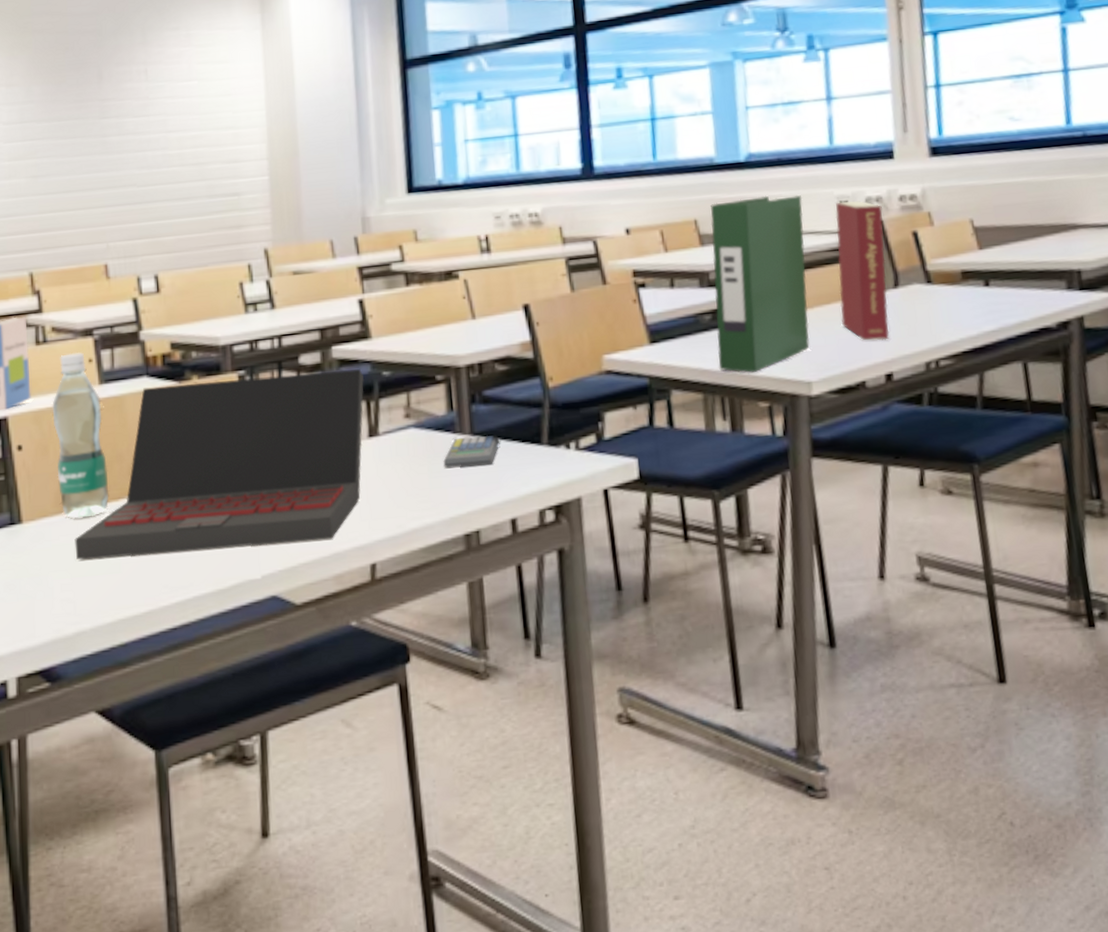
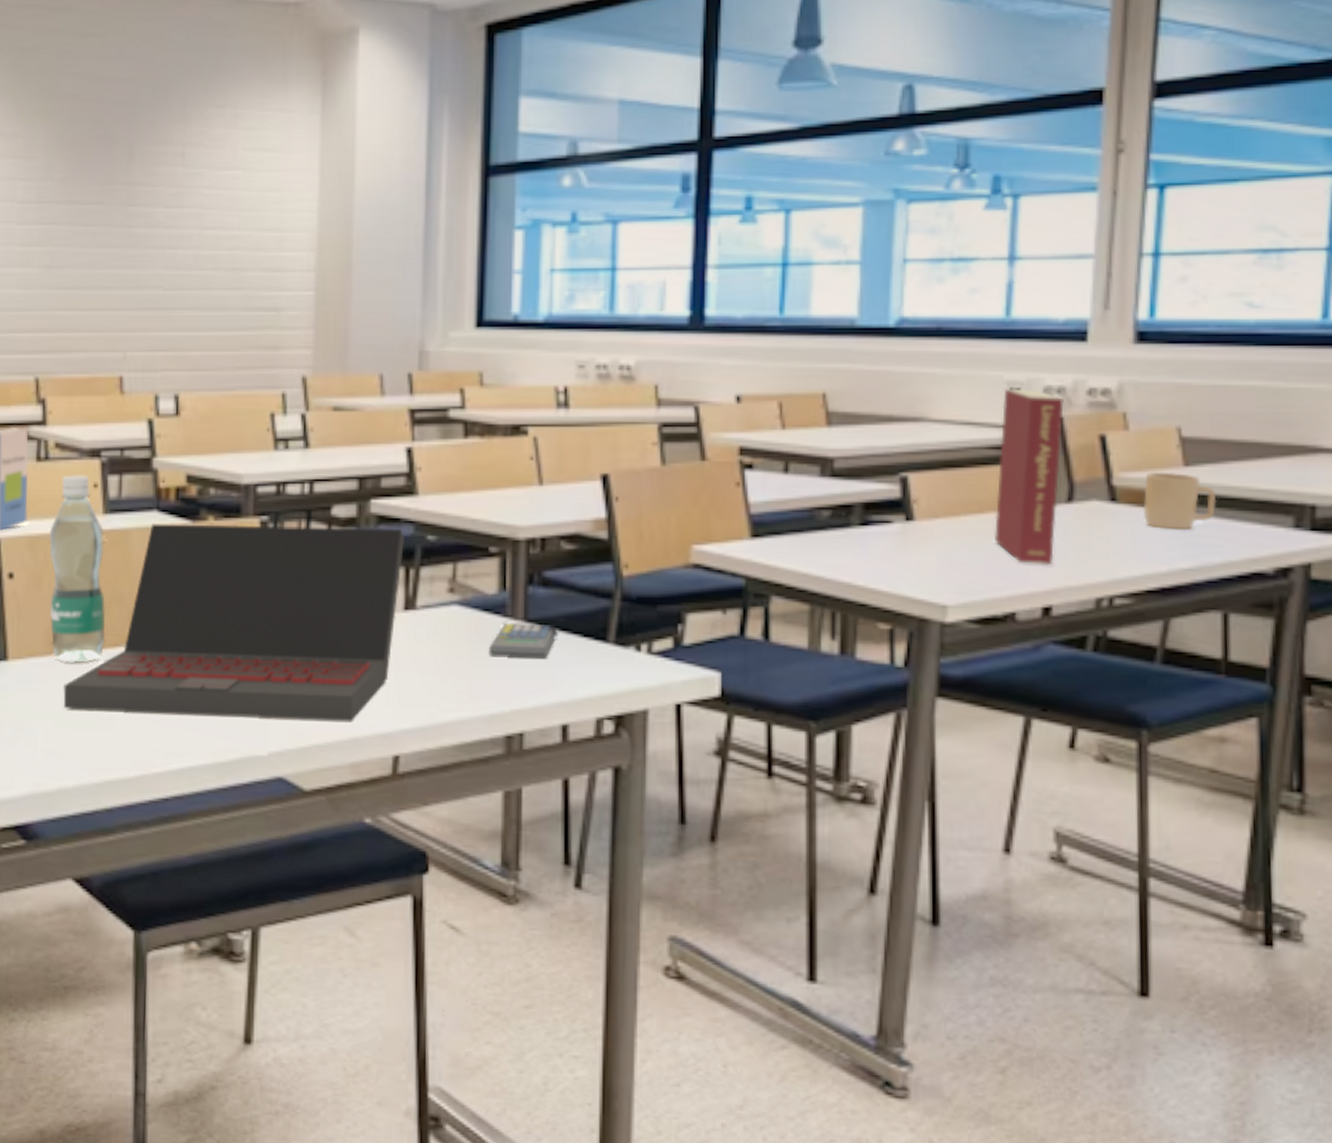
binder: present [710,195,810,372] -> none [833,372,963,586]
mug: none [951,255,1008,302] -> present [1144,472,1217,531]

